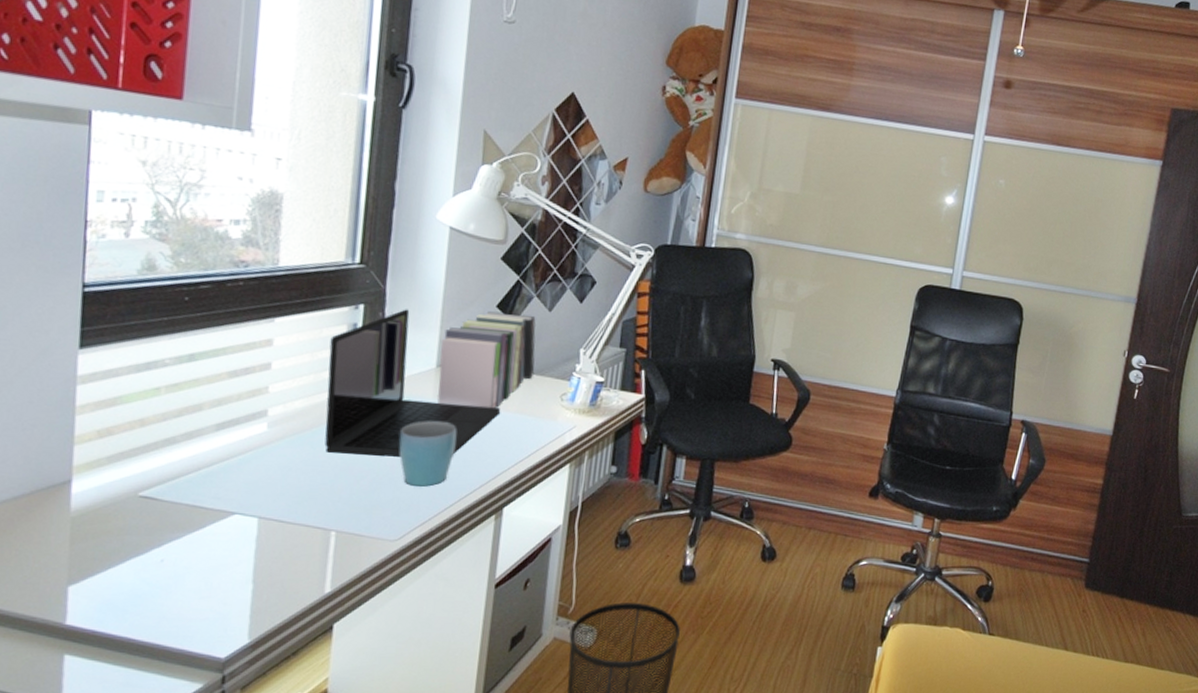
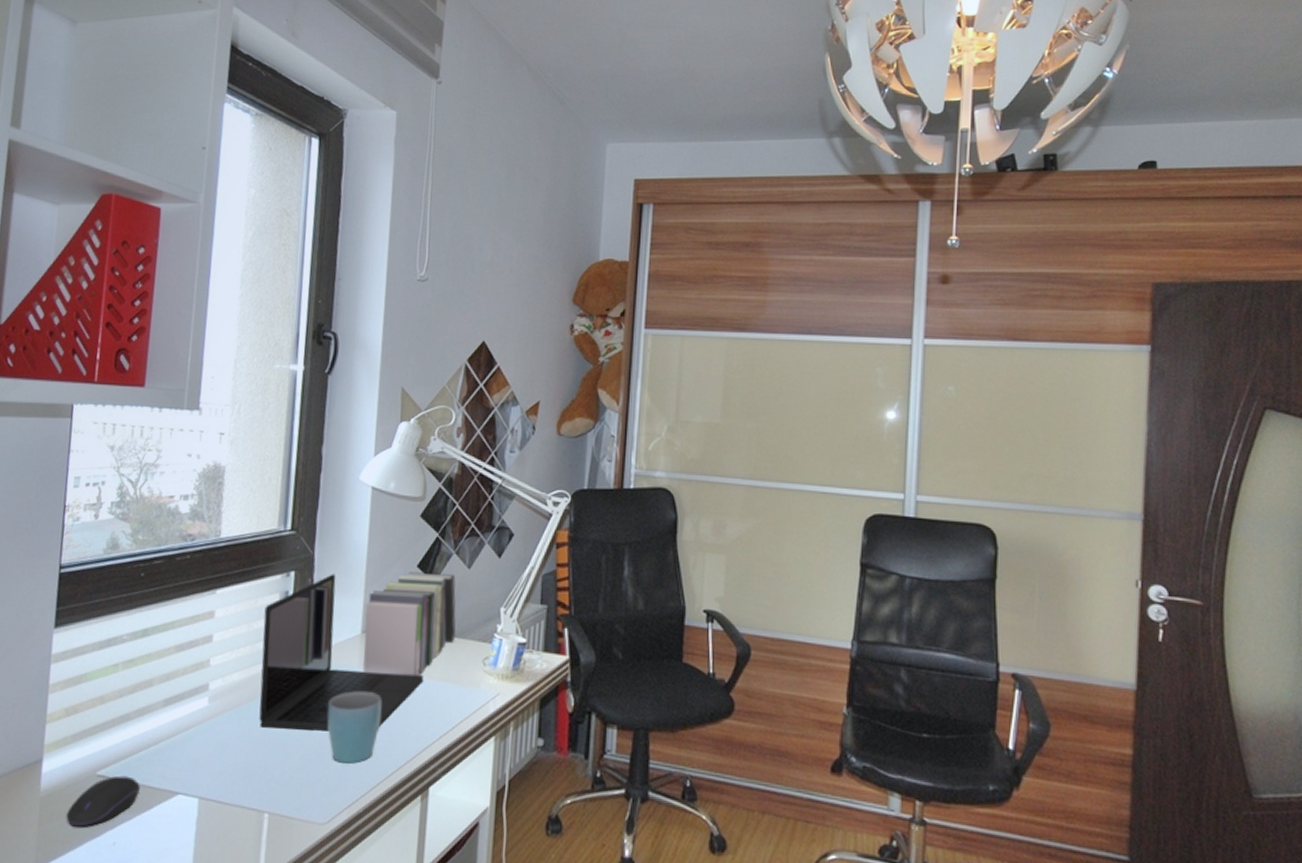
computer mouse: none [103,496,191,547] -> present [66,775,140,828]

